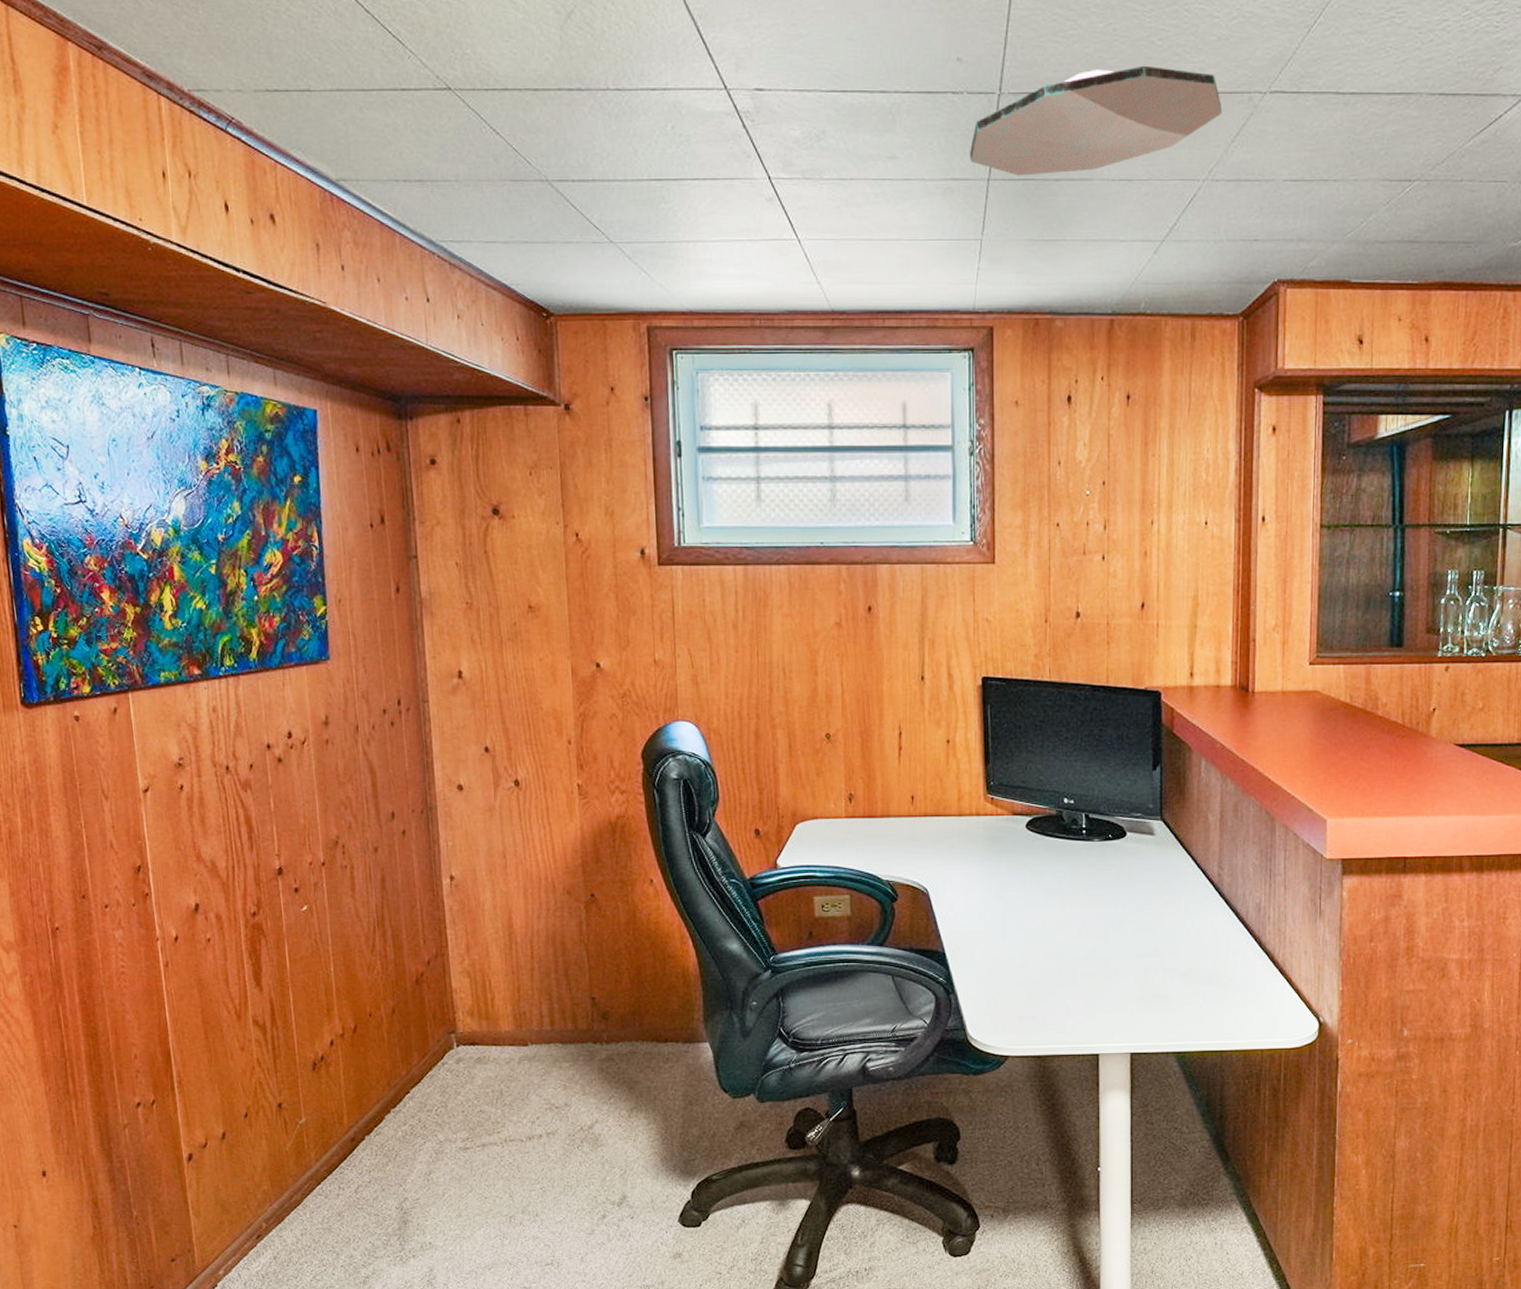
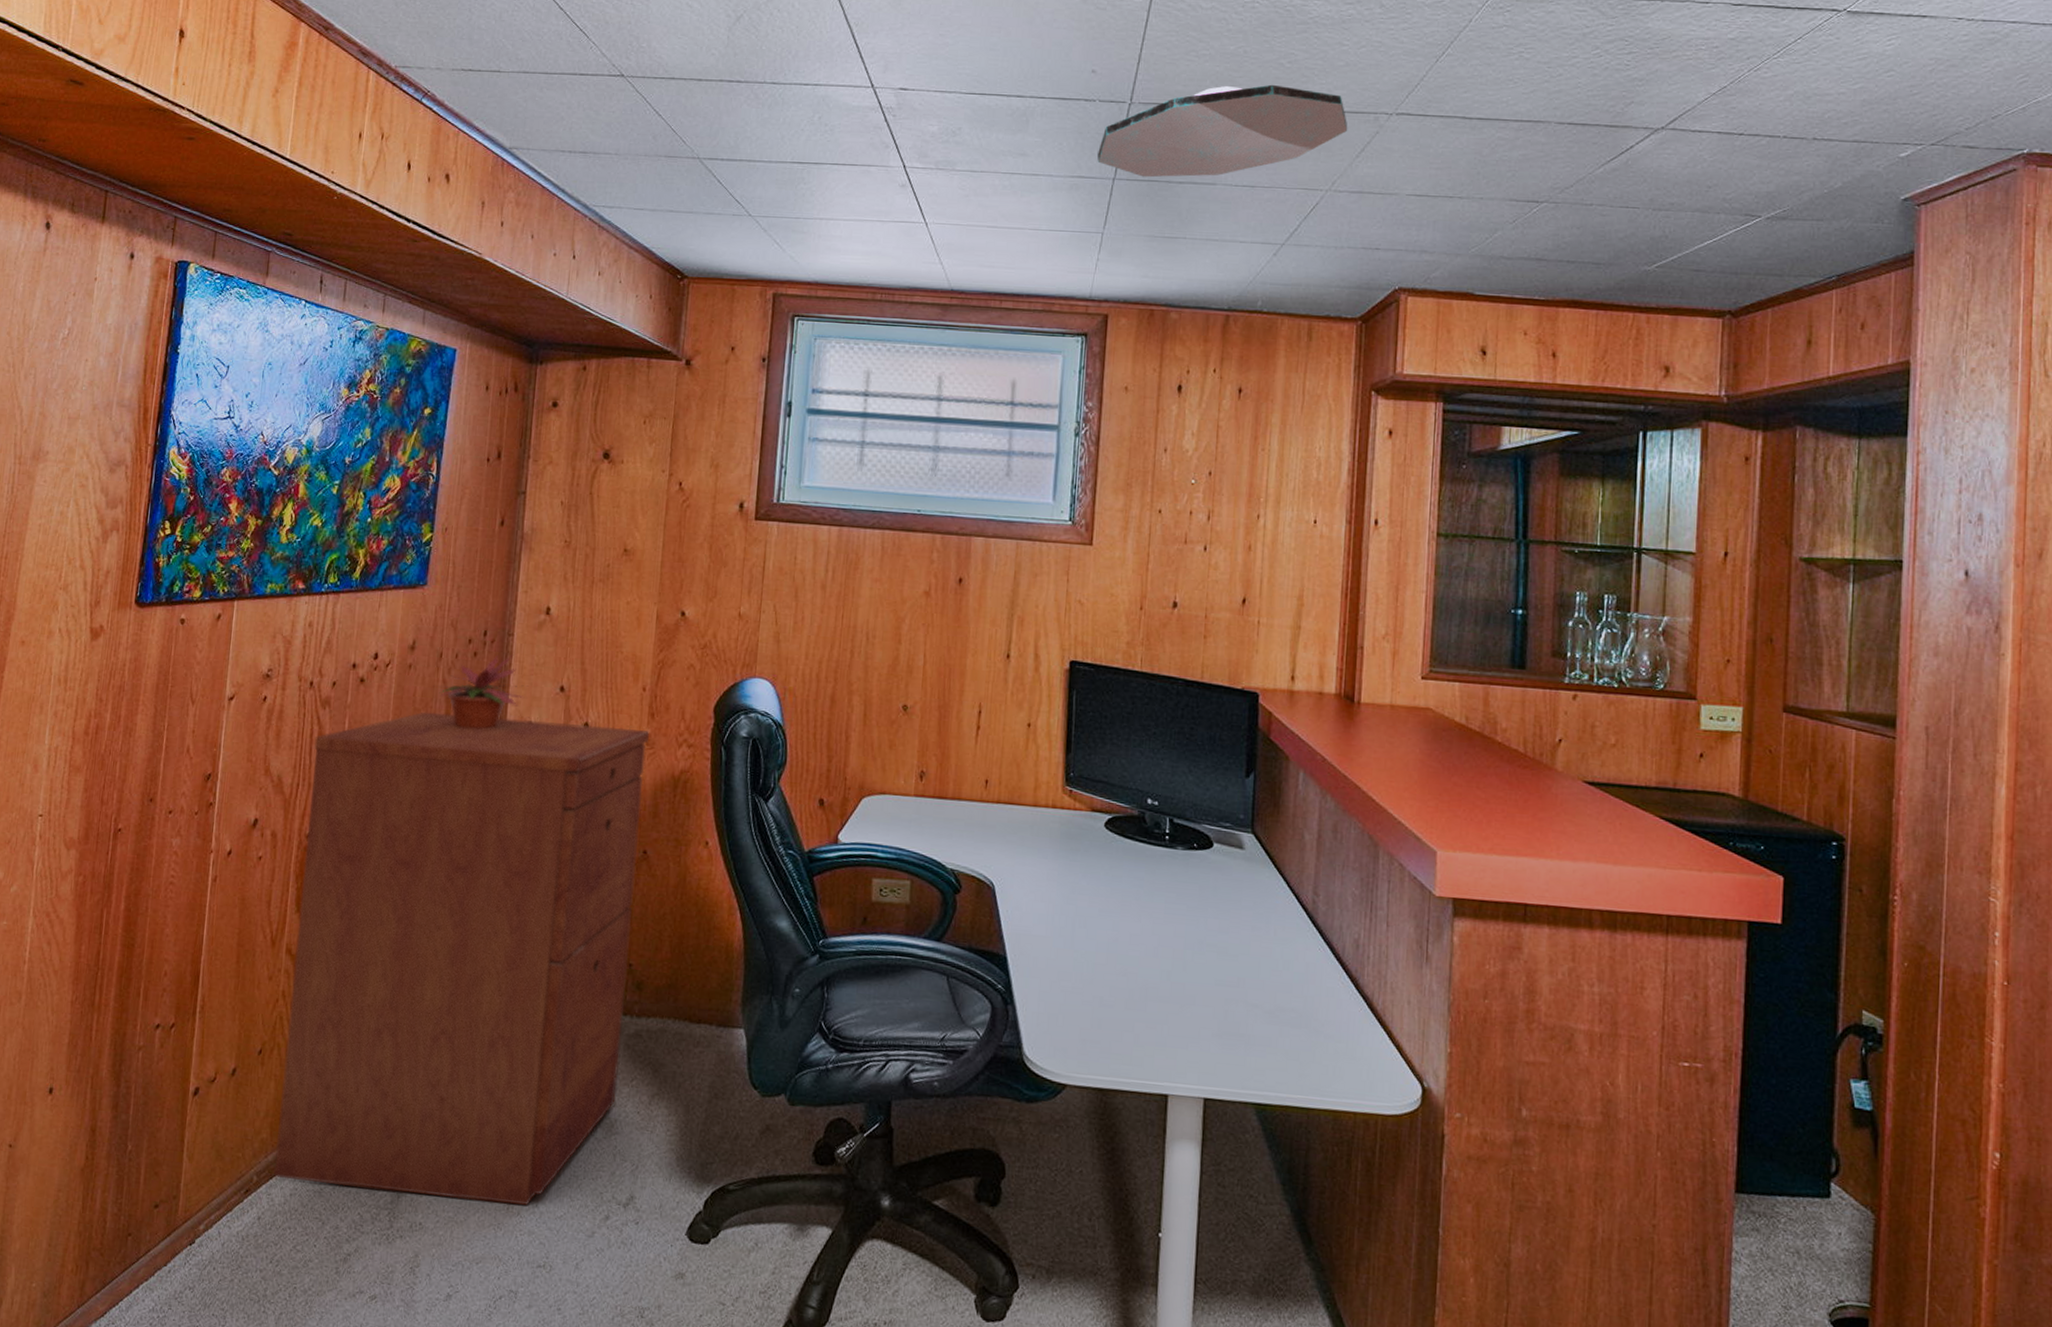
filing cabinet: none [242,781,597,1222] -> present [274,711,649,1205]
potted plant: none [355,721,452,797] -> present [433,654,529,730]

